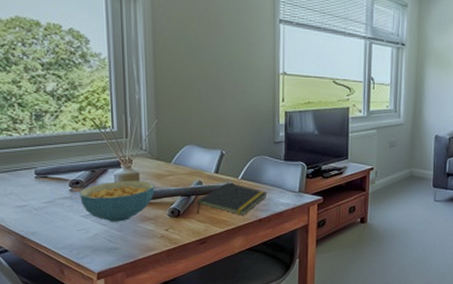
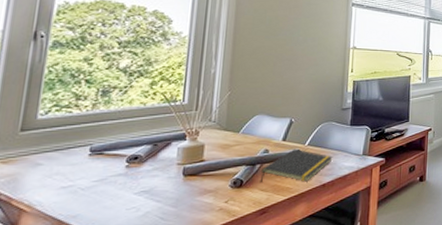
cereal bowl: present [80,180,155,222] -> none [136,152,220,198]

